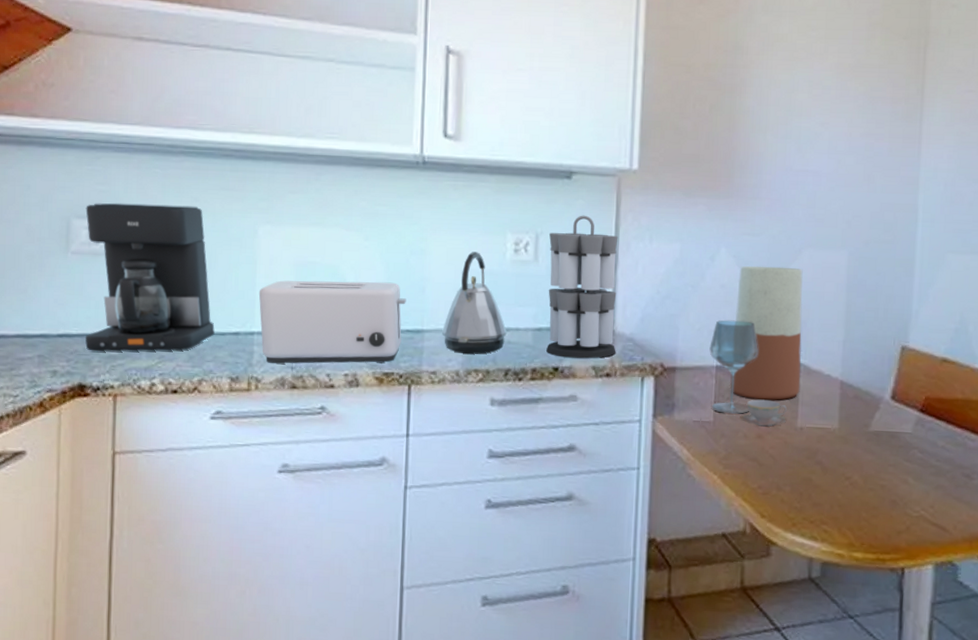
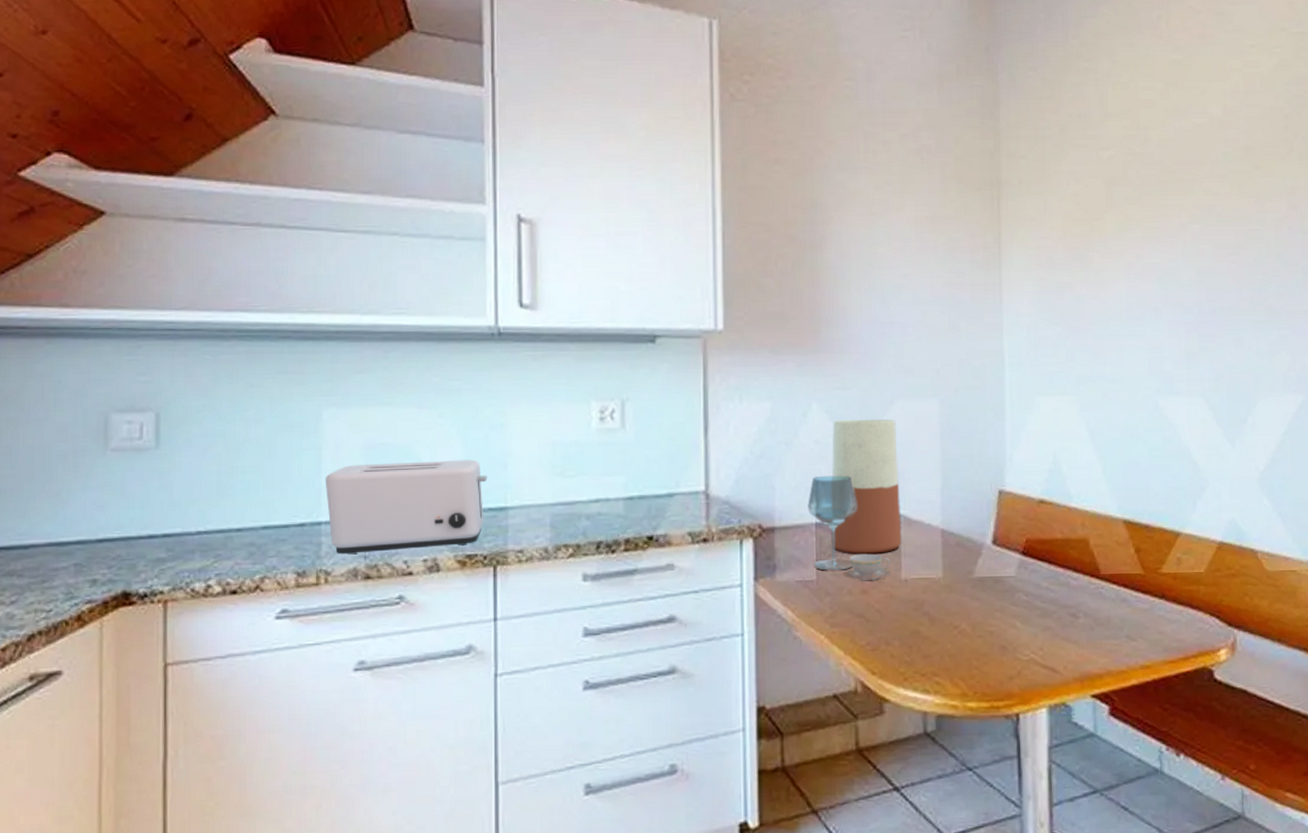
coffee maker: present [85,203,215,352] -> none [126,392,277,555]
kettle: present [442,252,508,354] -> none [527,422,597,529]
spice rack: present [545,215,618,359] -> none [636,378,712,526]

